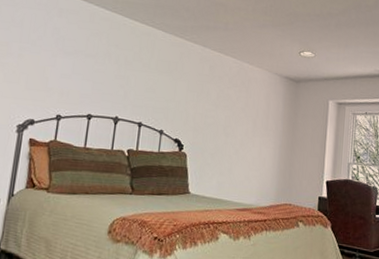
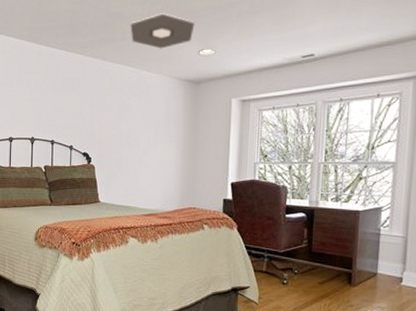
ceiling light: none [234,11,297,45] -> present [130,13,195,49]

